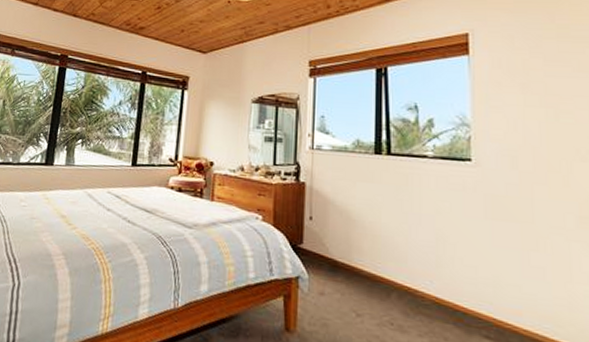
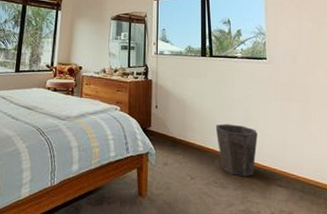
waste bin: none [393,246,455,321] -> present [215,123,258,177]

